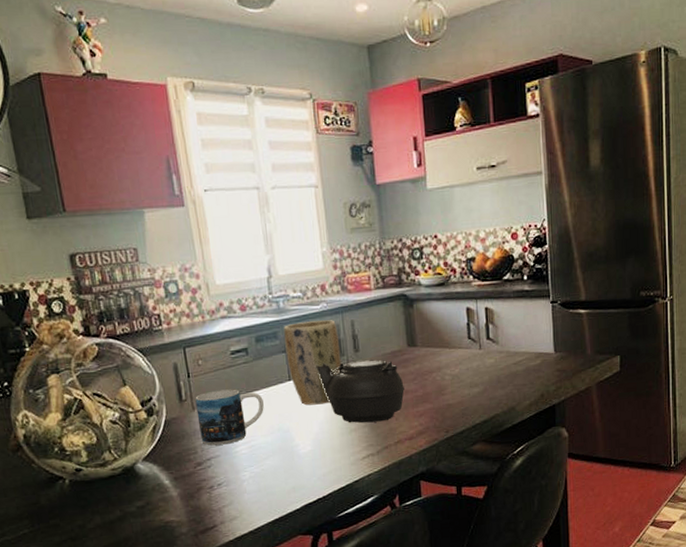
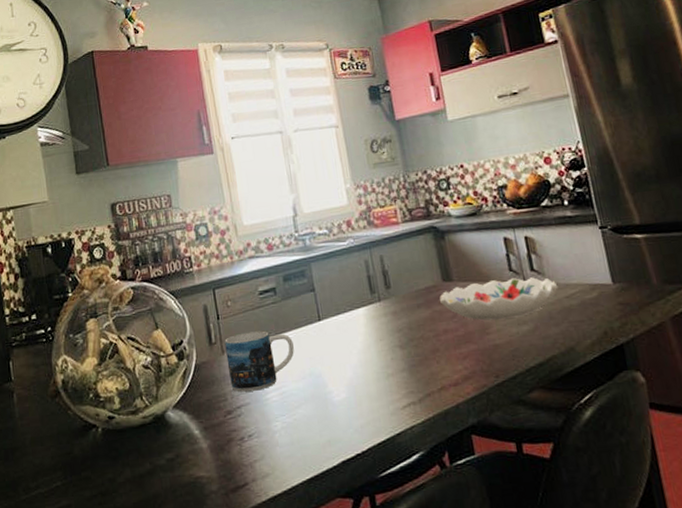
plant pot: present [284,320,342,405] -> none [311,256,373,347]
teapot: present [315,359,404,423] -> none [345,296,444,367]
decorative bowl: none [403,345,509,383] -> present [439,277,558,321]

